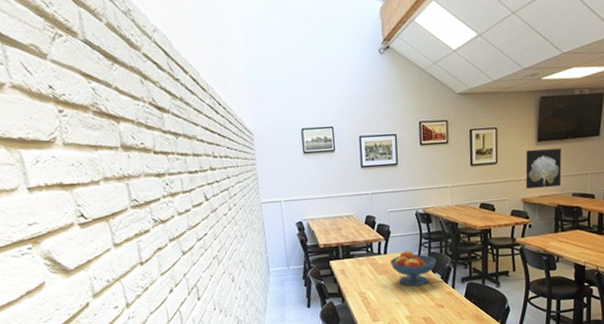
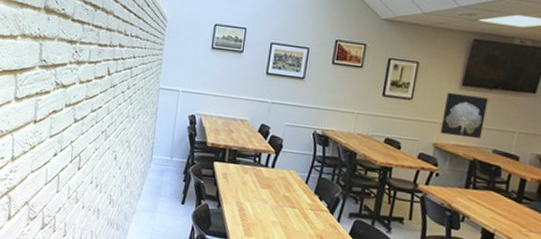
fruit bowl: present [389,250,437,286] -> none [275,168,326,210]

